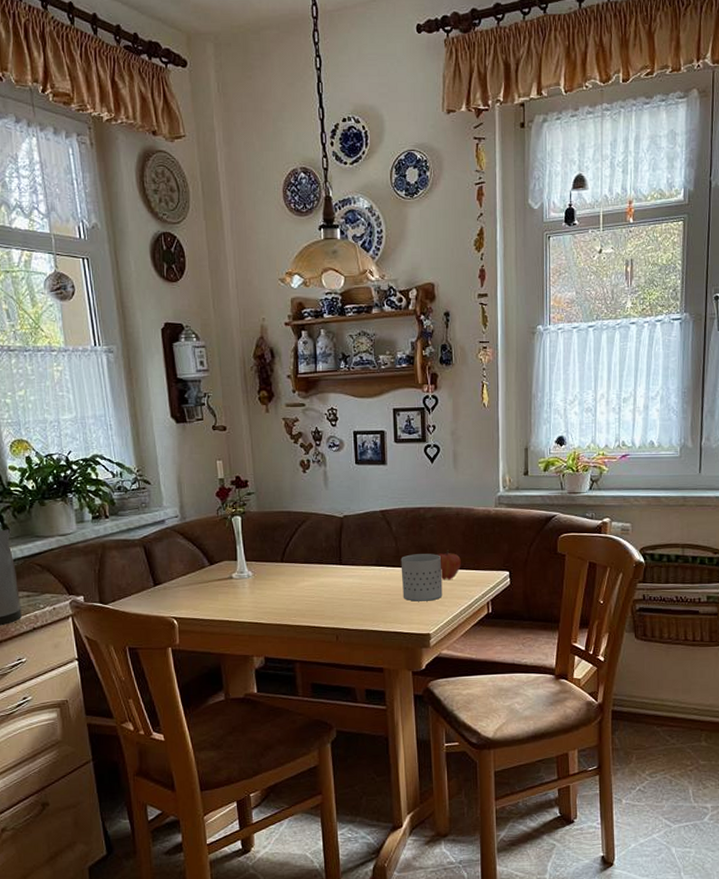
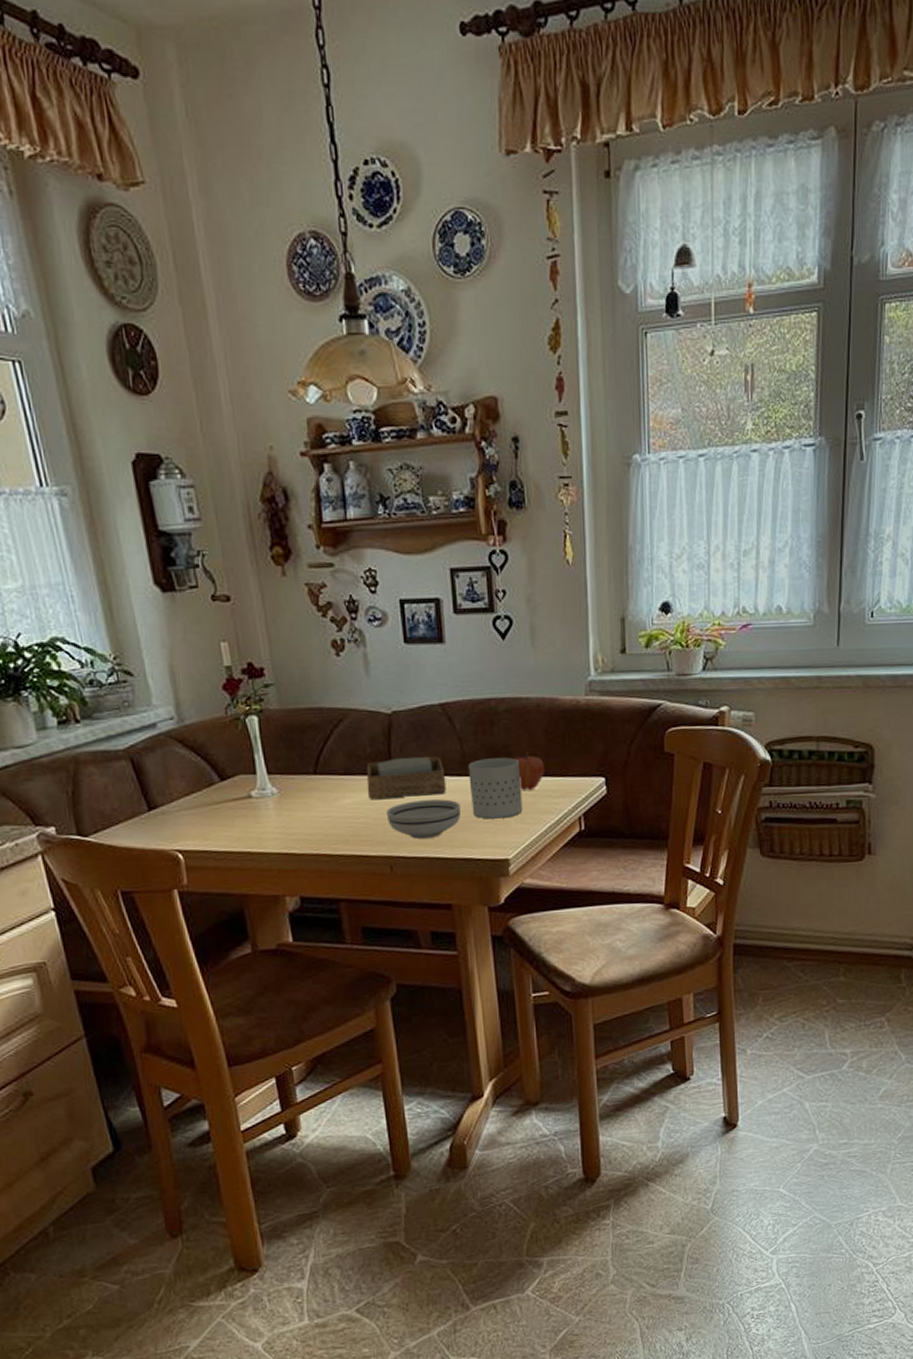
napkin holder: none [321,550,383,584] -> present [366,756,447,800]
bowl: none [335,585,394,615] -> present [386,799,461,839]

